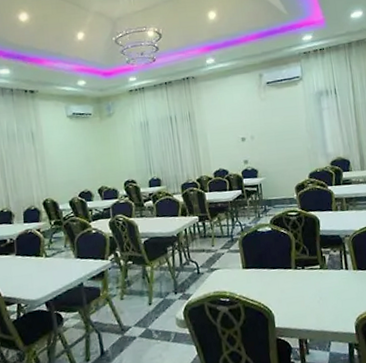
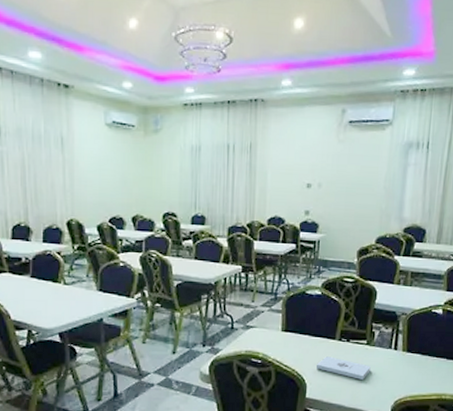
notepad: none [279,285,329,303] -> present [315,356,371,380]

